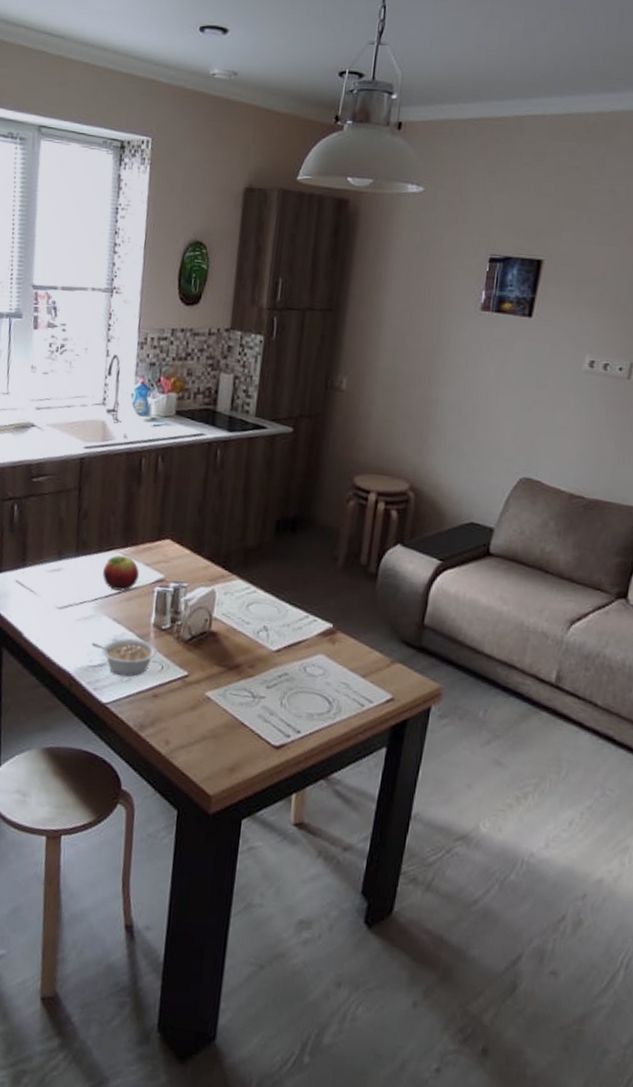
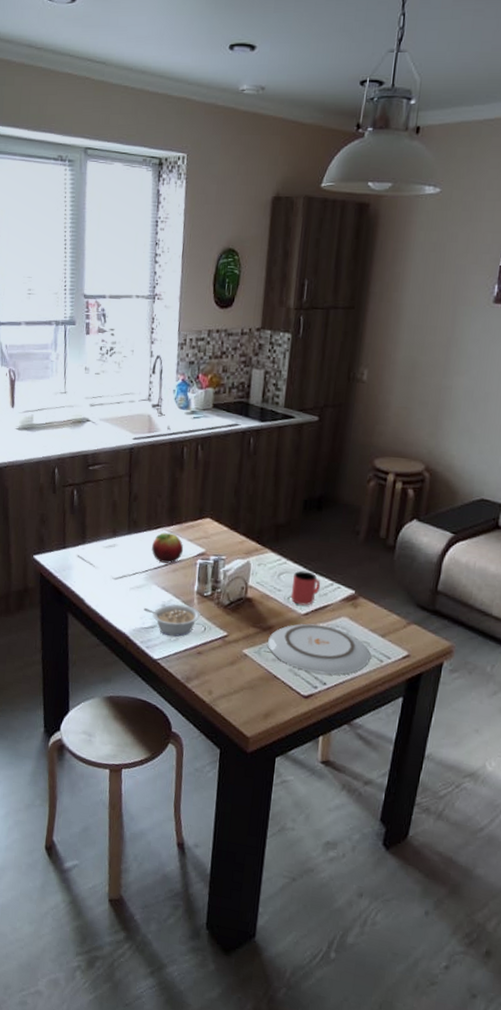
plate: none [234,661,350,721] -> present [268,623,370,675]
cup: none [260,600,295,641] -> present [290,570,321,606]

